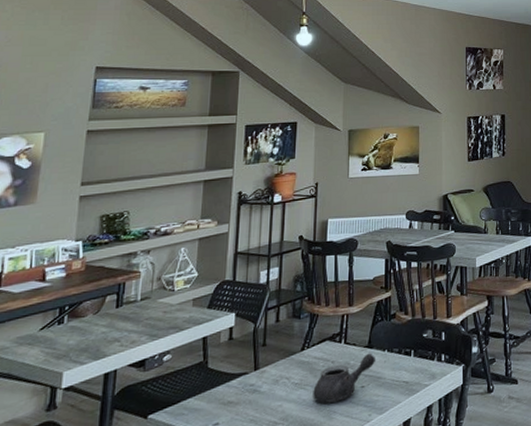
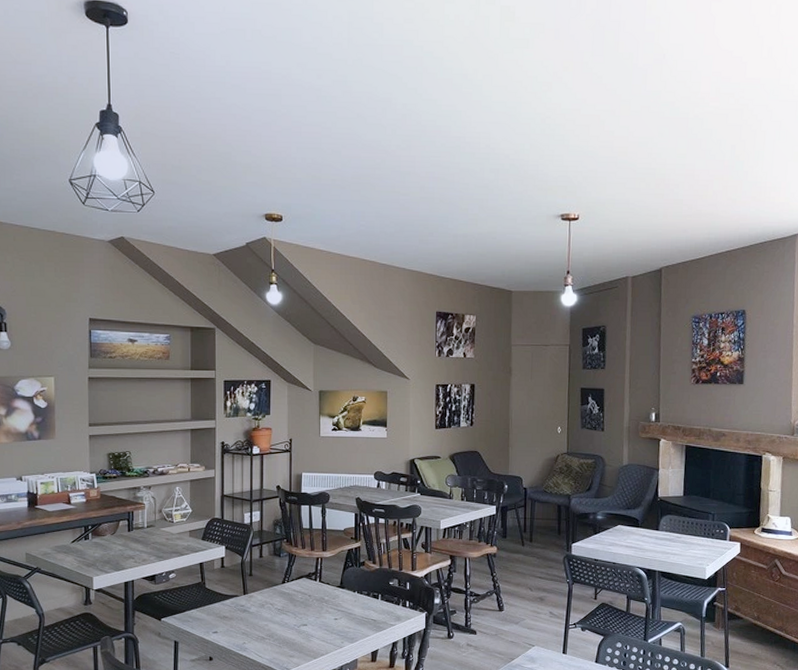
teapot: present [313,352,375,403] -> none [293,592,347,628]

